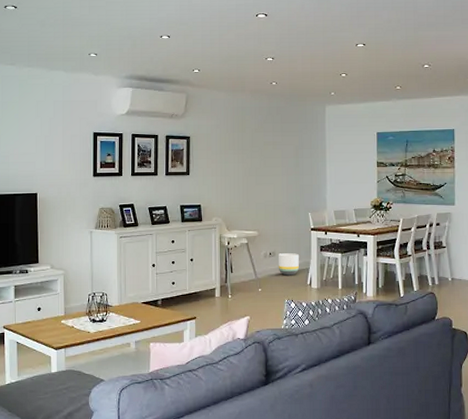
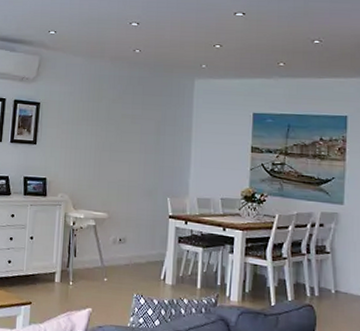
planter: present [278,253,299,276] -> none [128,240,153,267]

